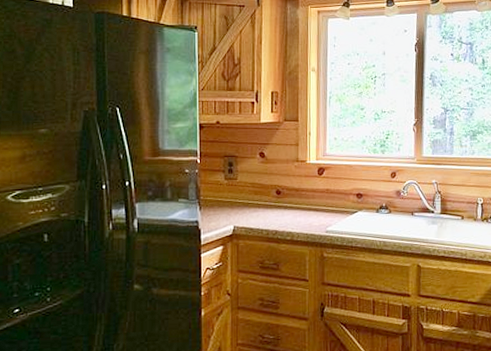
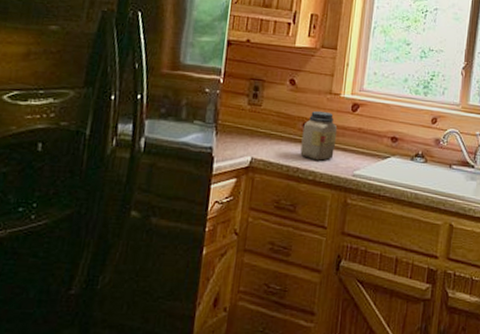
jar: none [276,177,308,222] -> present [300,110,338,161]

